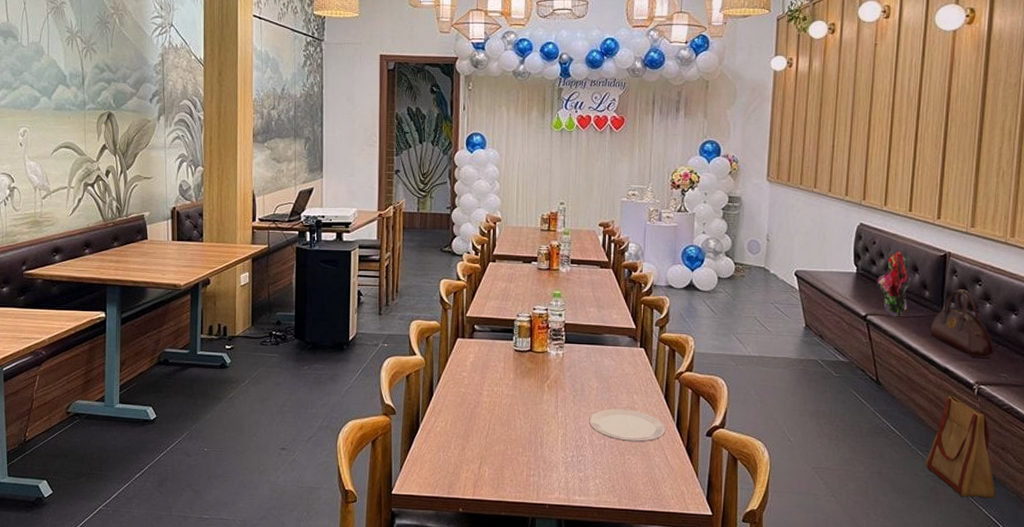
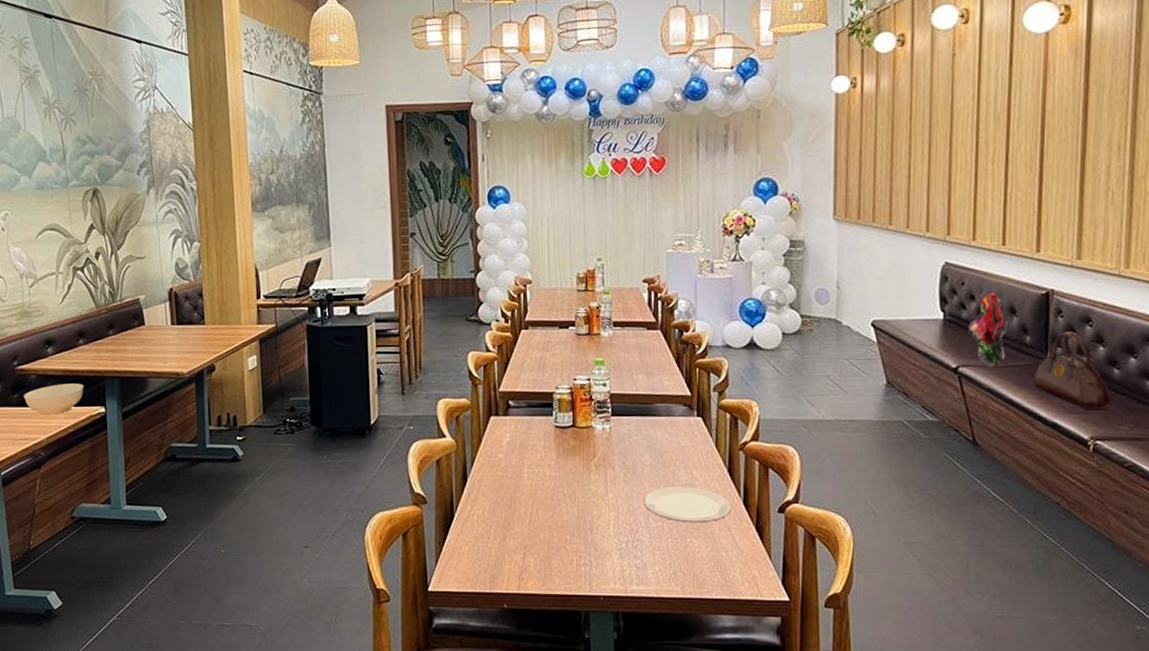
bowl: none [29,289,87,317] -> present [23,383,84,414]
shopping bag: present [925,395,995,499] -> none [1035,454,1120,570]

